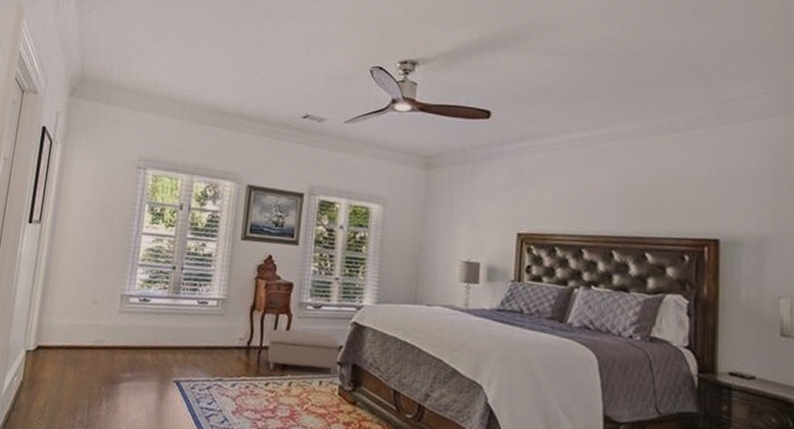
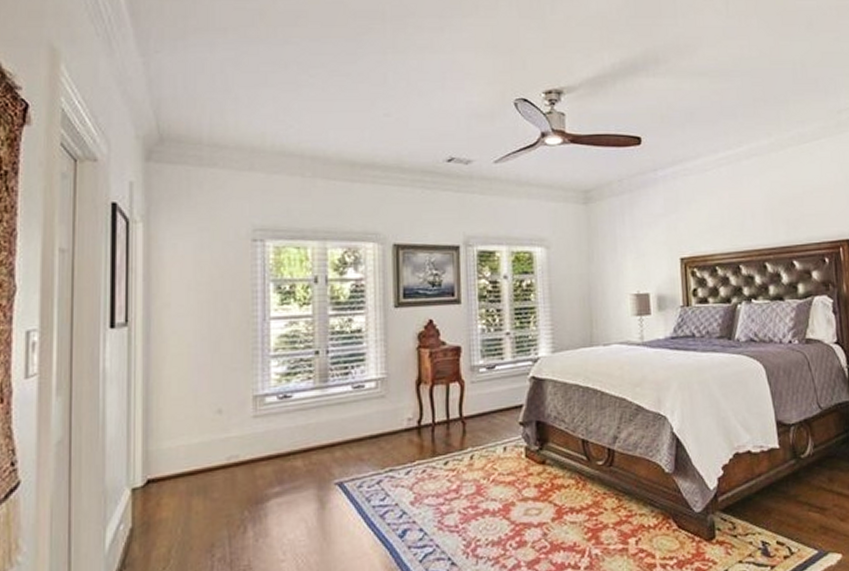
ottoman: present [267,329,341,376] -> none [440,395,522,447]

